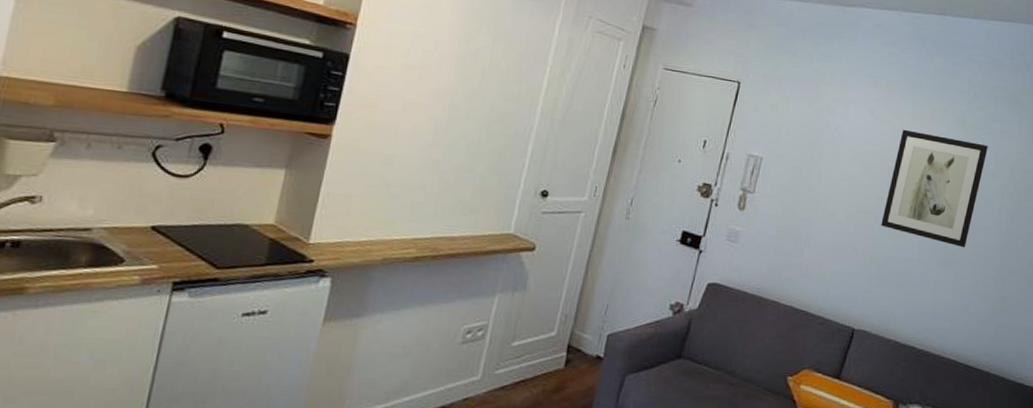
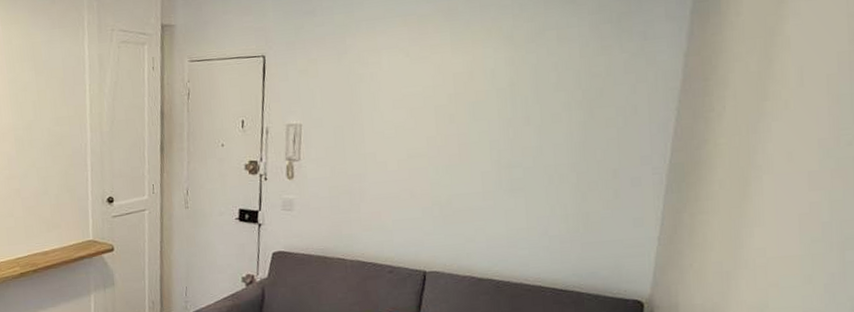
wall art: present [881,129,988,248] -> none [436,57,545,172]

